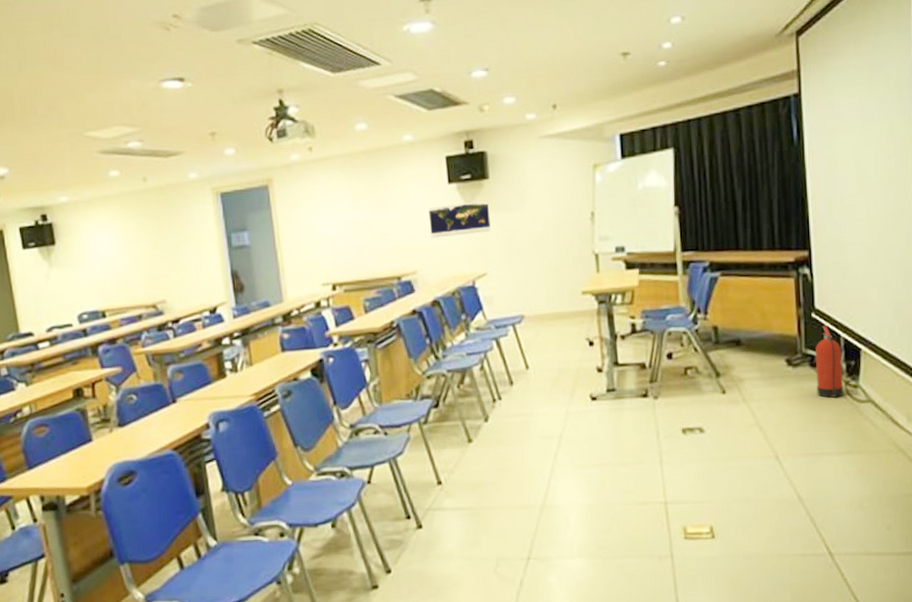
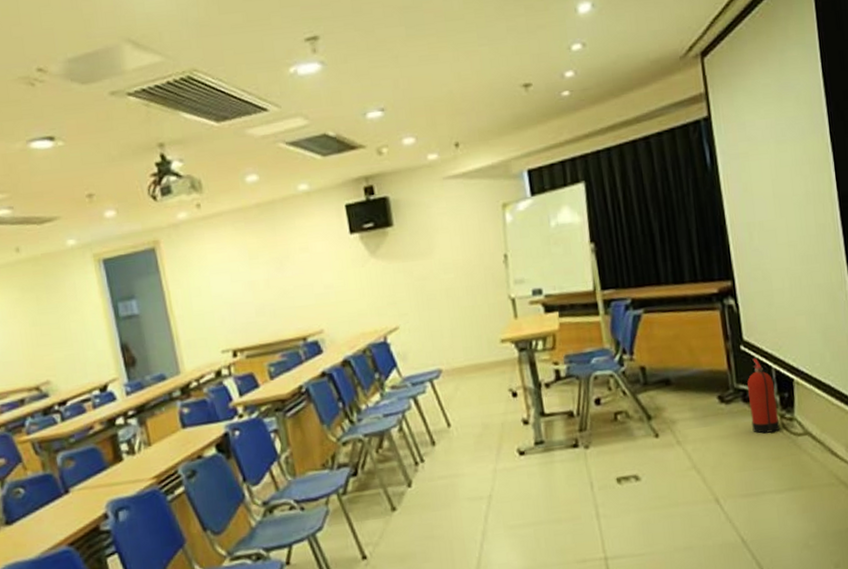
map: present [428,200,491,238] -> none [331,248,399,294]

